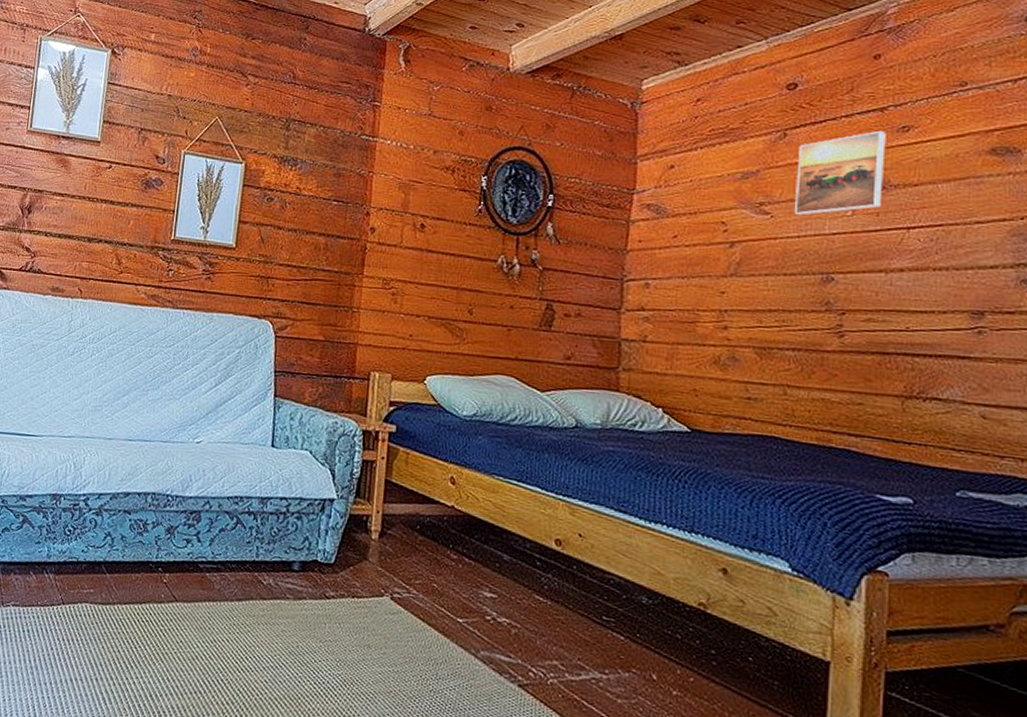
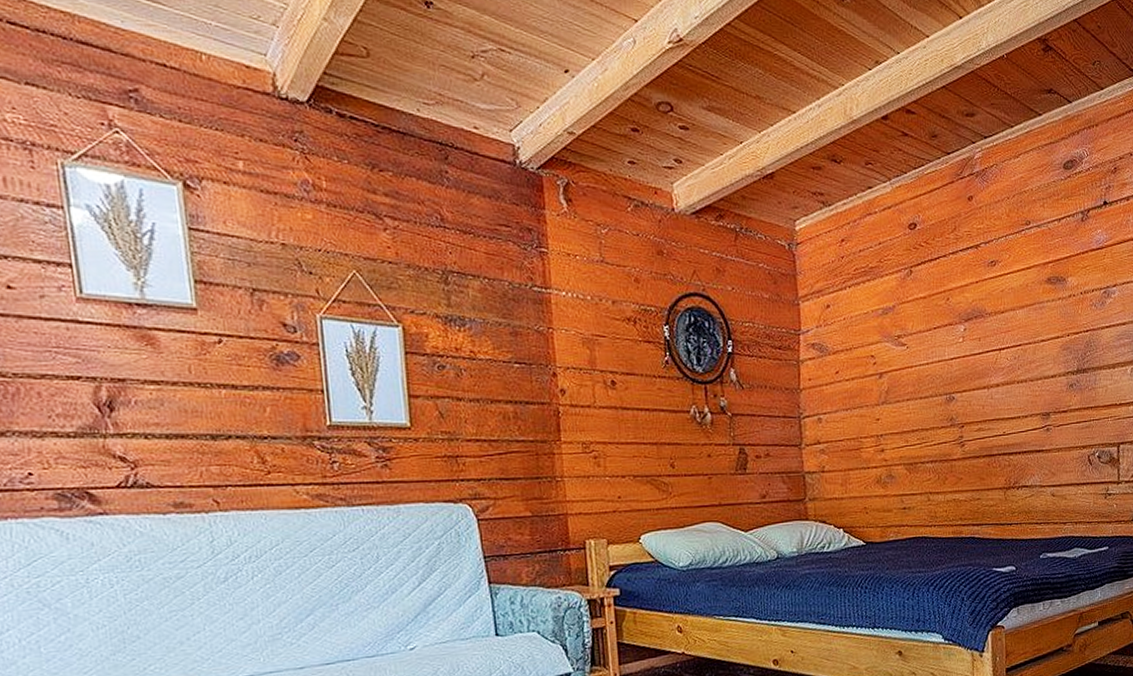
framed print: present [795,130,886,216] -> none [922,265,982,345]

